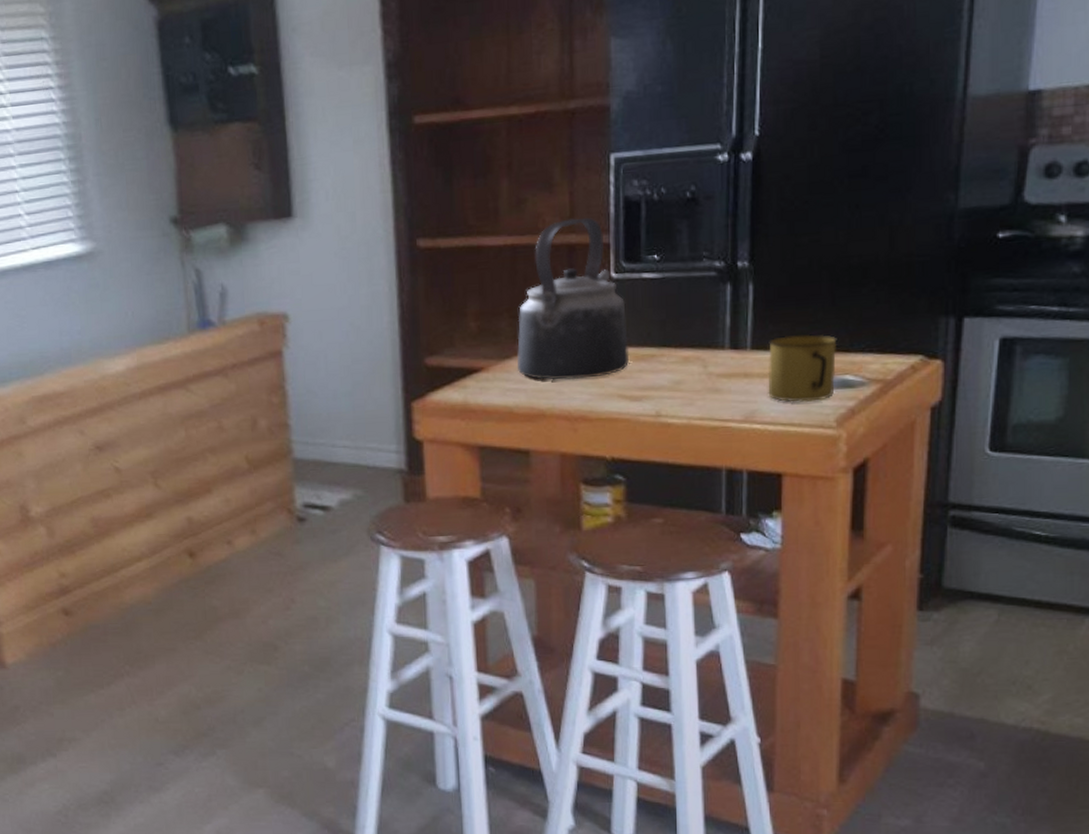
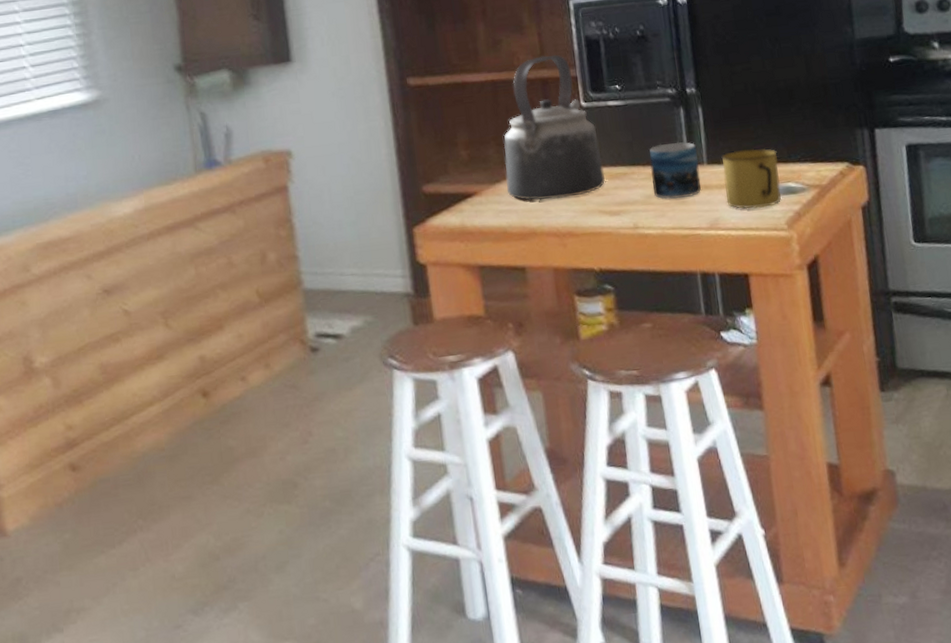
mug: none [682,322,741,386] -> present [649,142,701,199]

